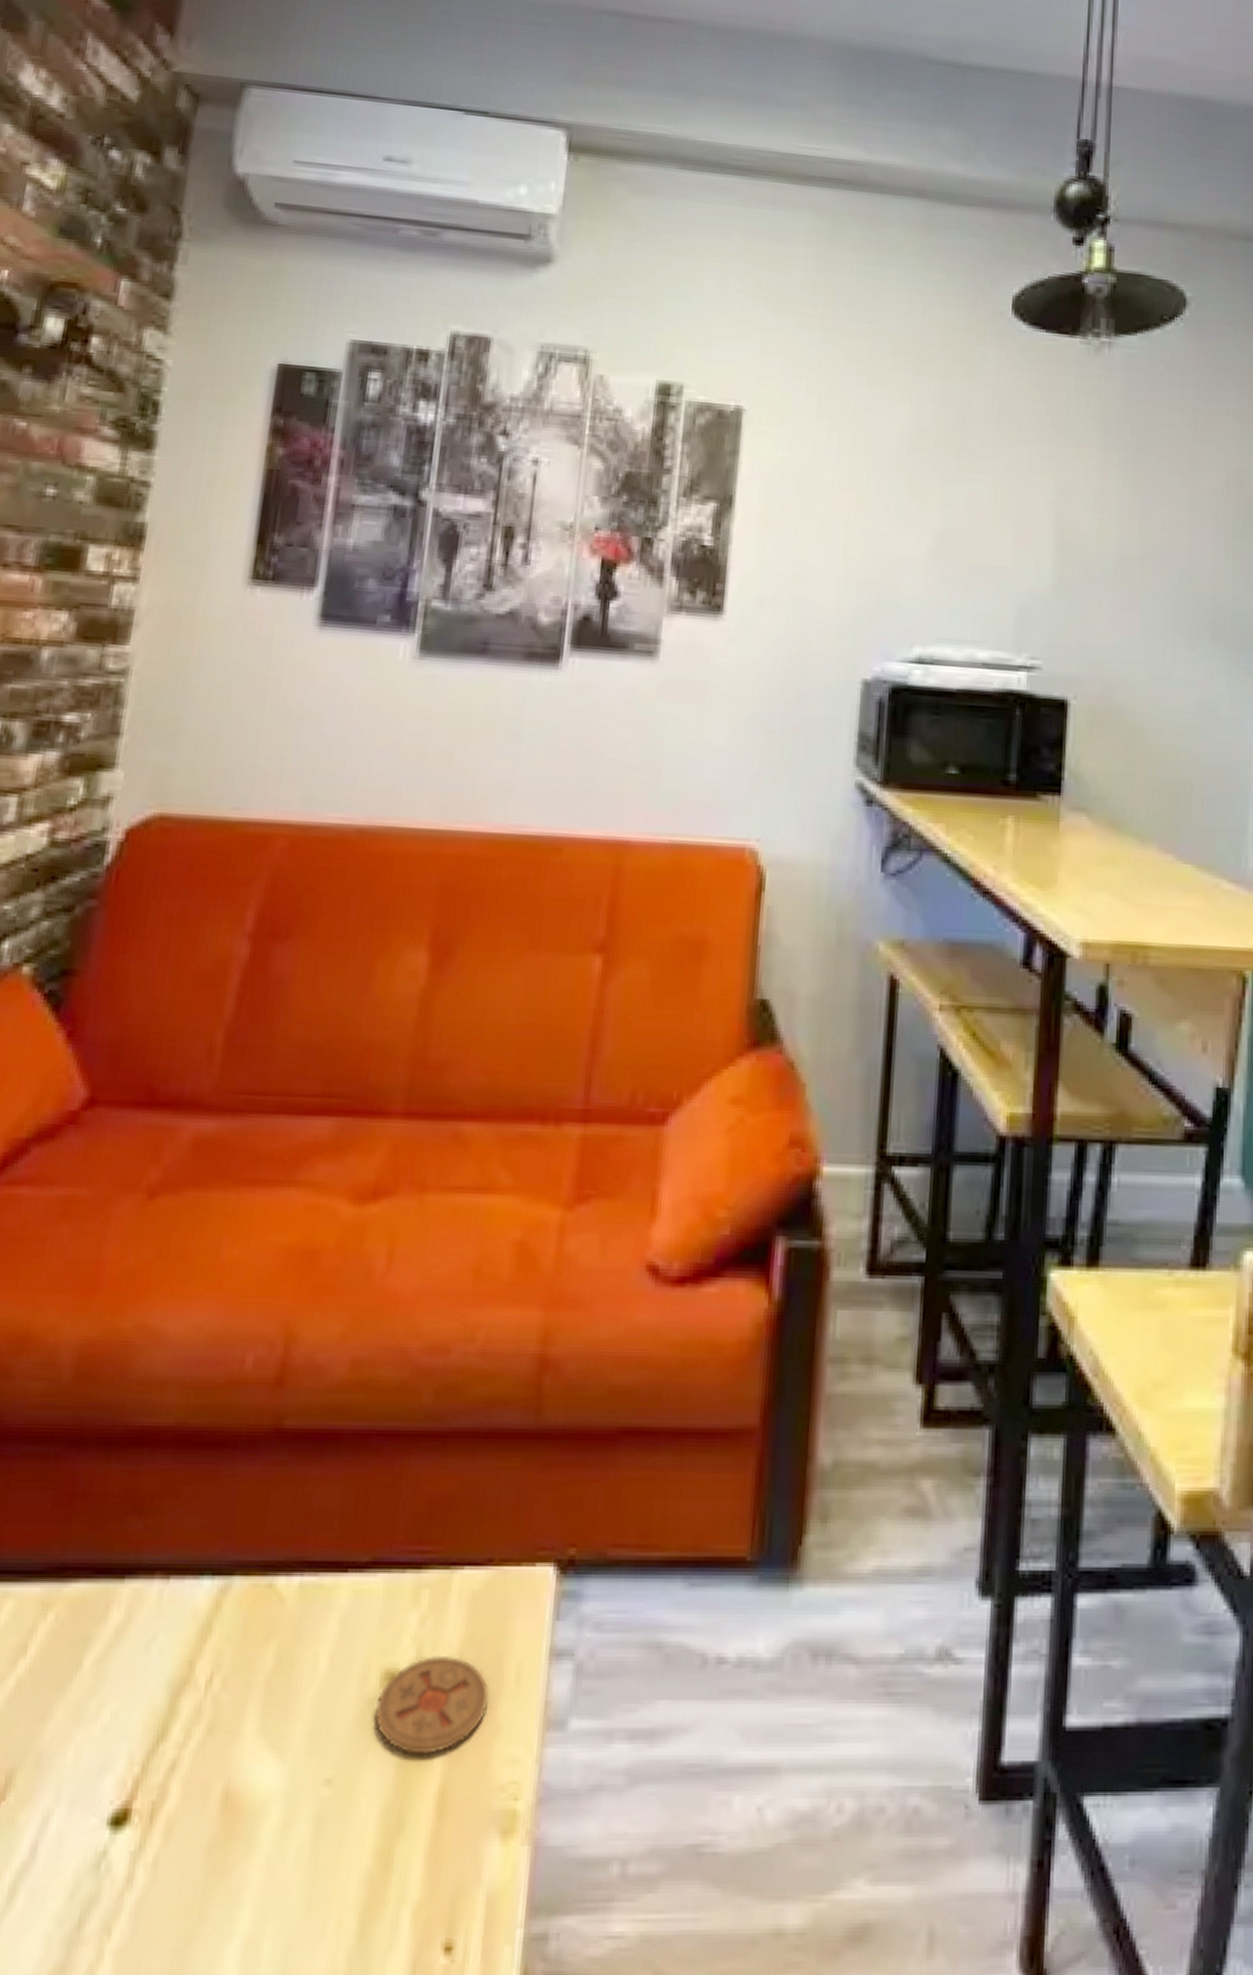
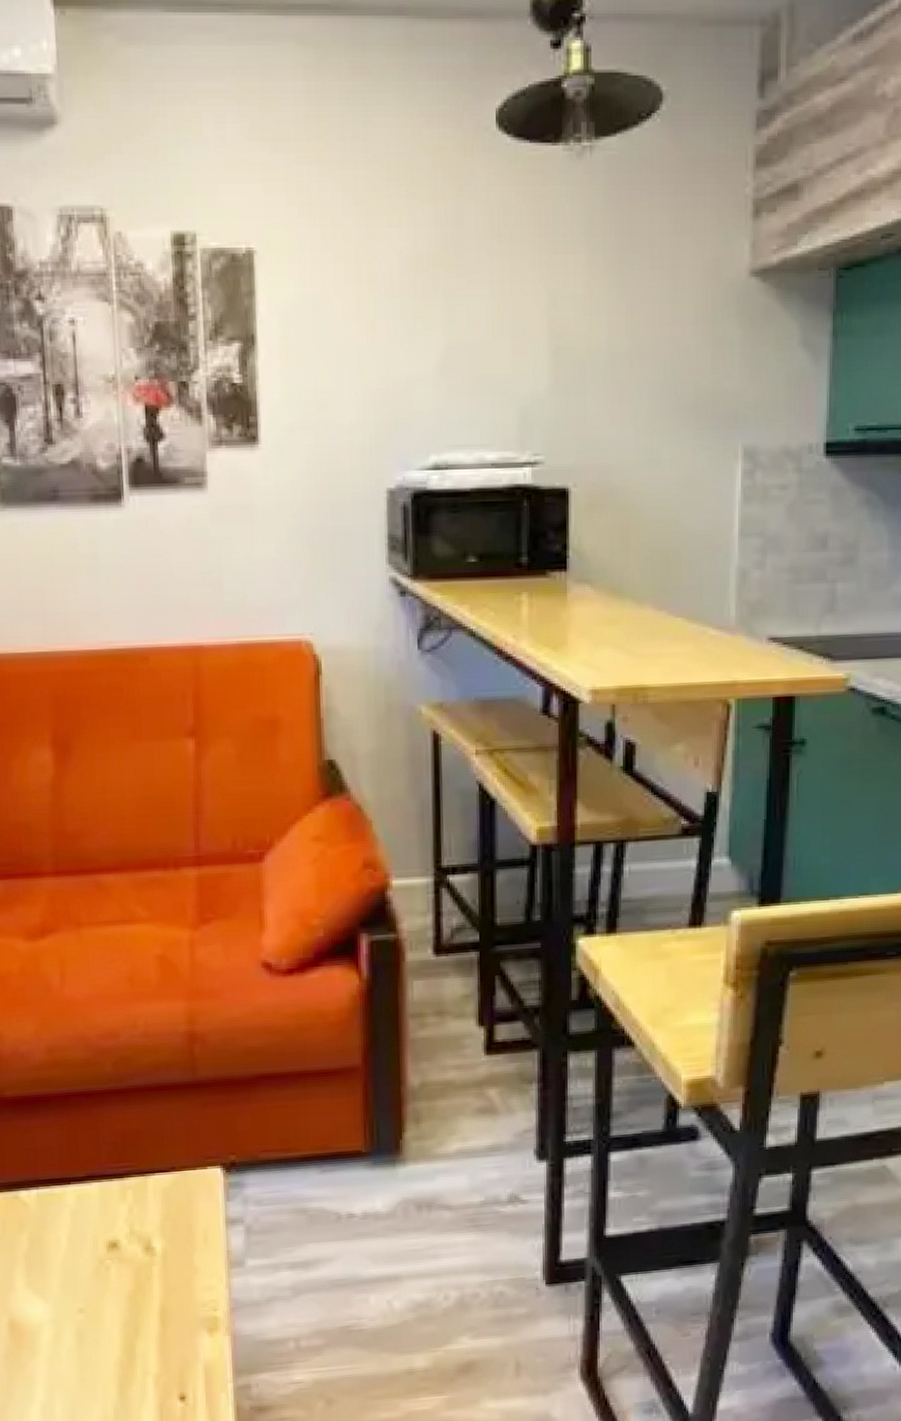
coaster: present [375,1655,489,1755] -> none [107,1229,187,1290]

